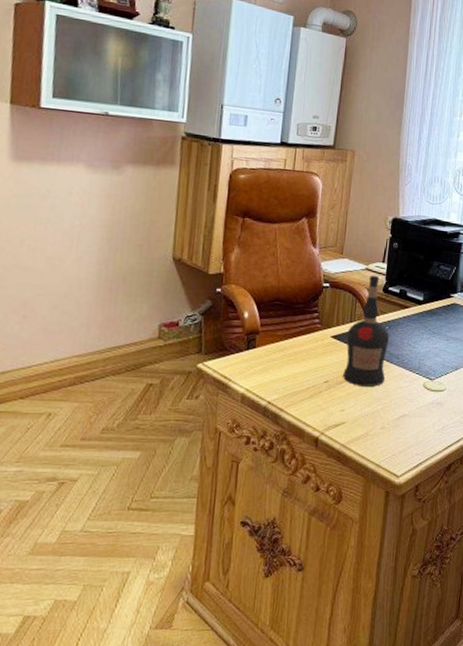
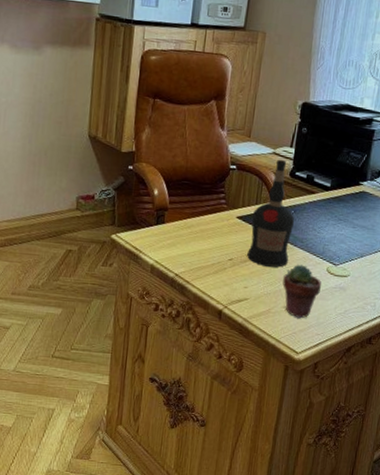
potted succulent: none [380,382,420,439] -> present [282,264,322,319]

